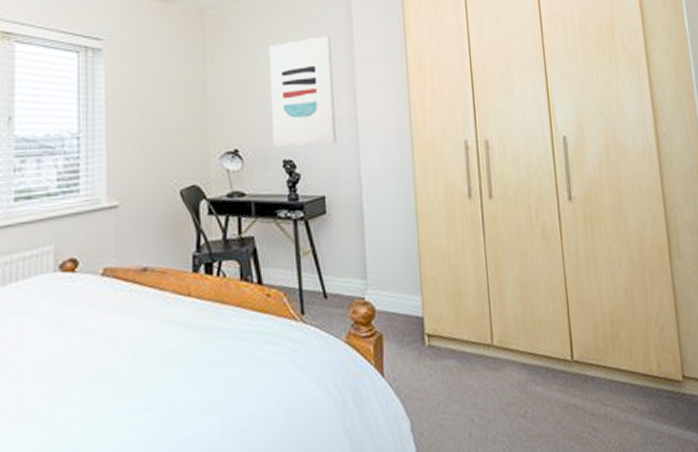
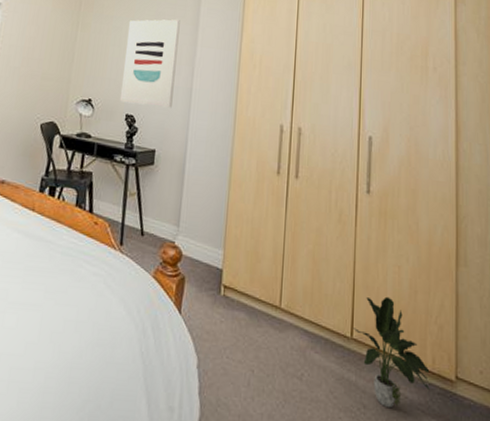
potted plant: none [572,308,659,425] -> present [352,296,430,409]

